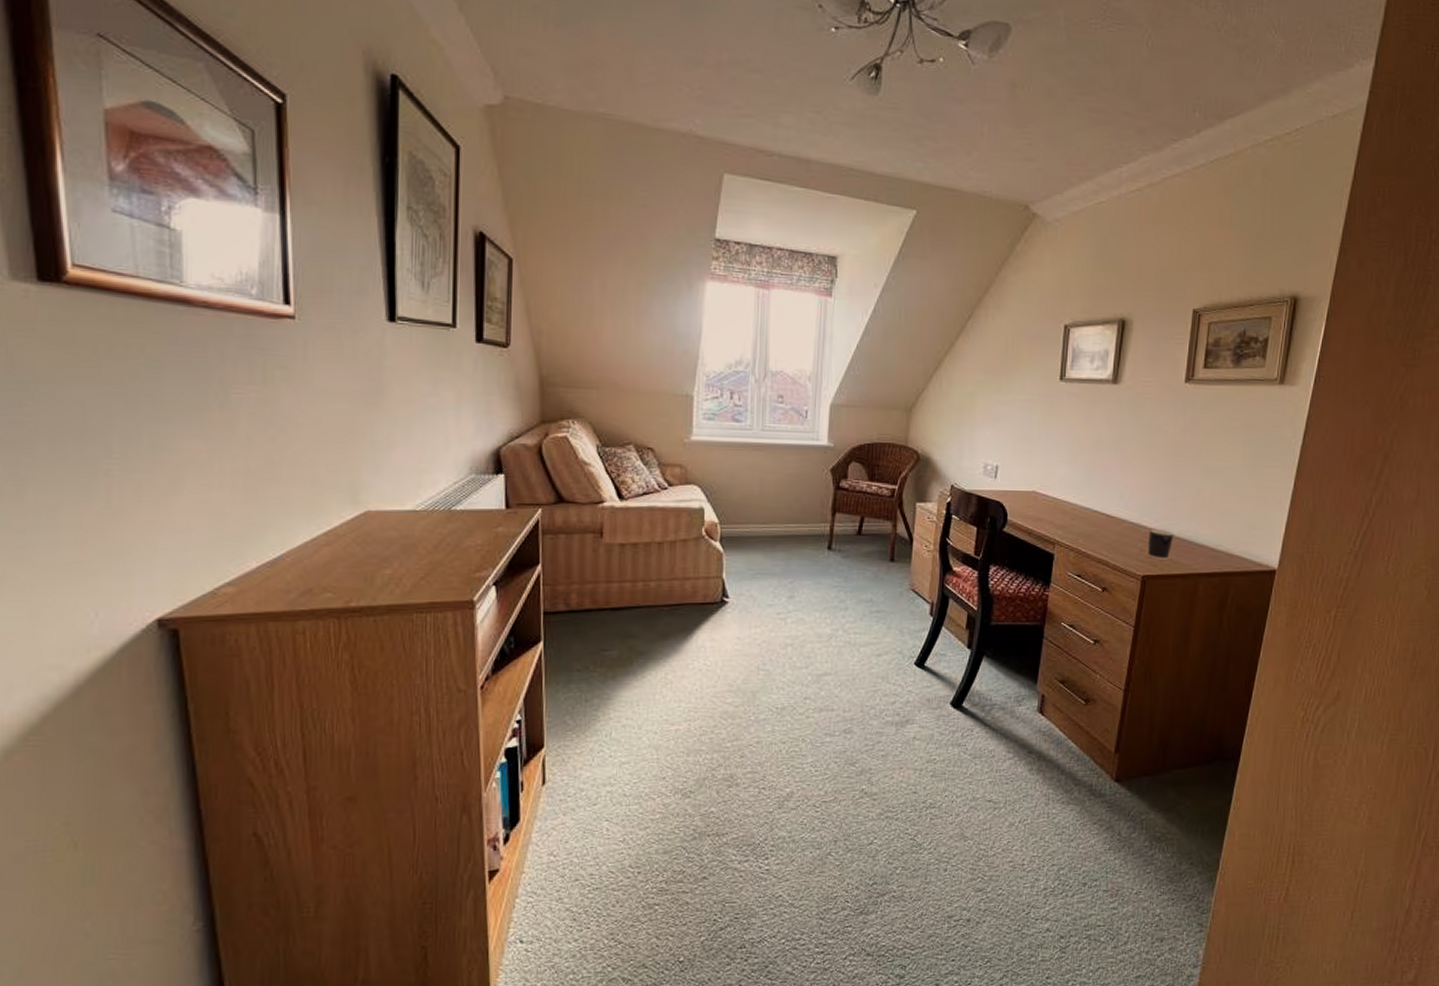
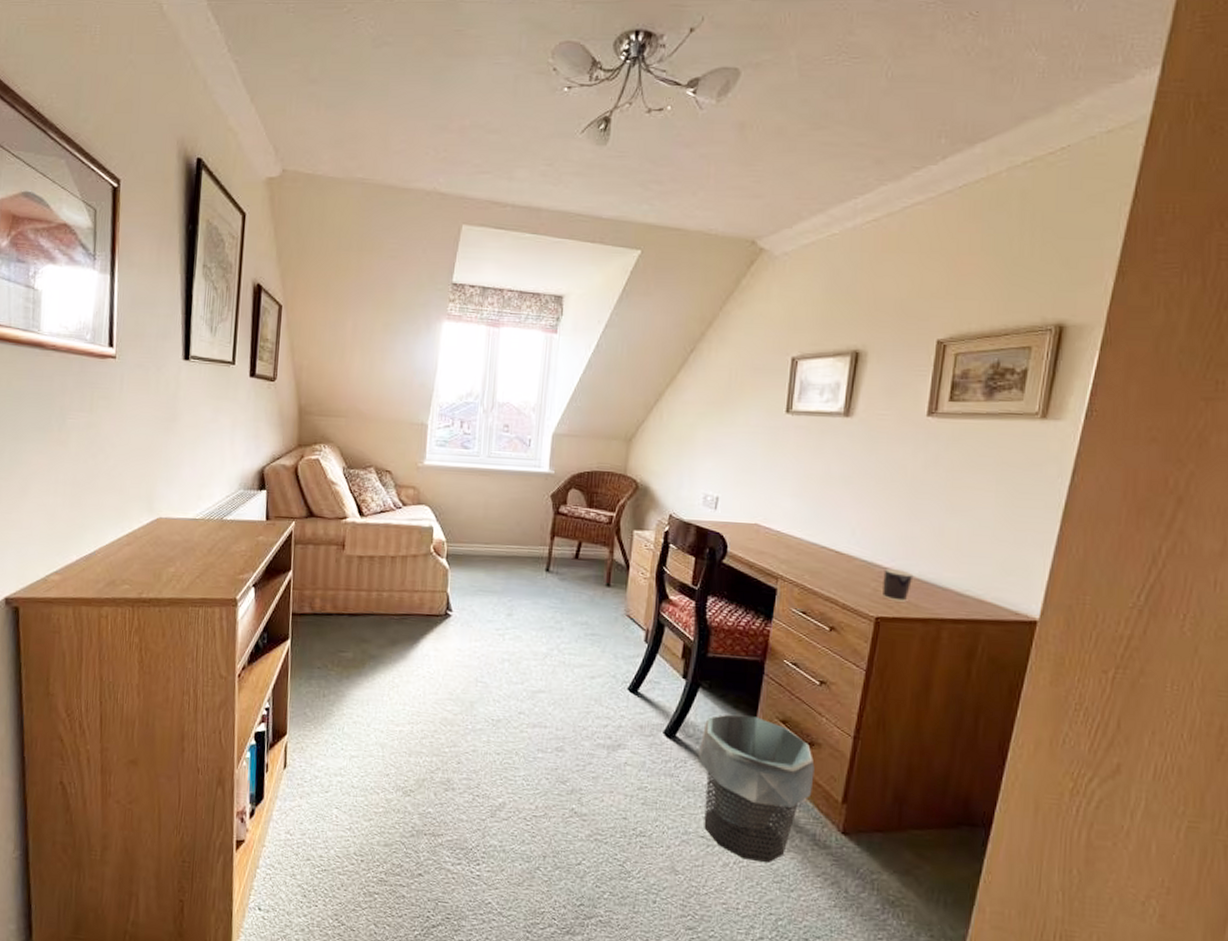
trash bin: none [984,679,1090,817] -> present [699,714,815,862]

